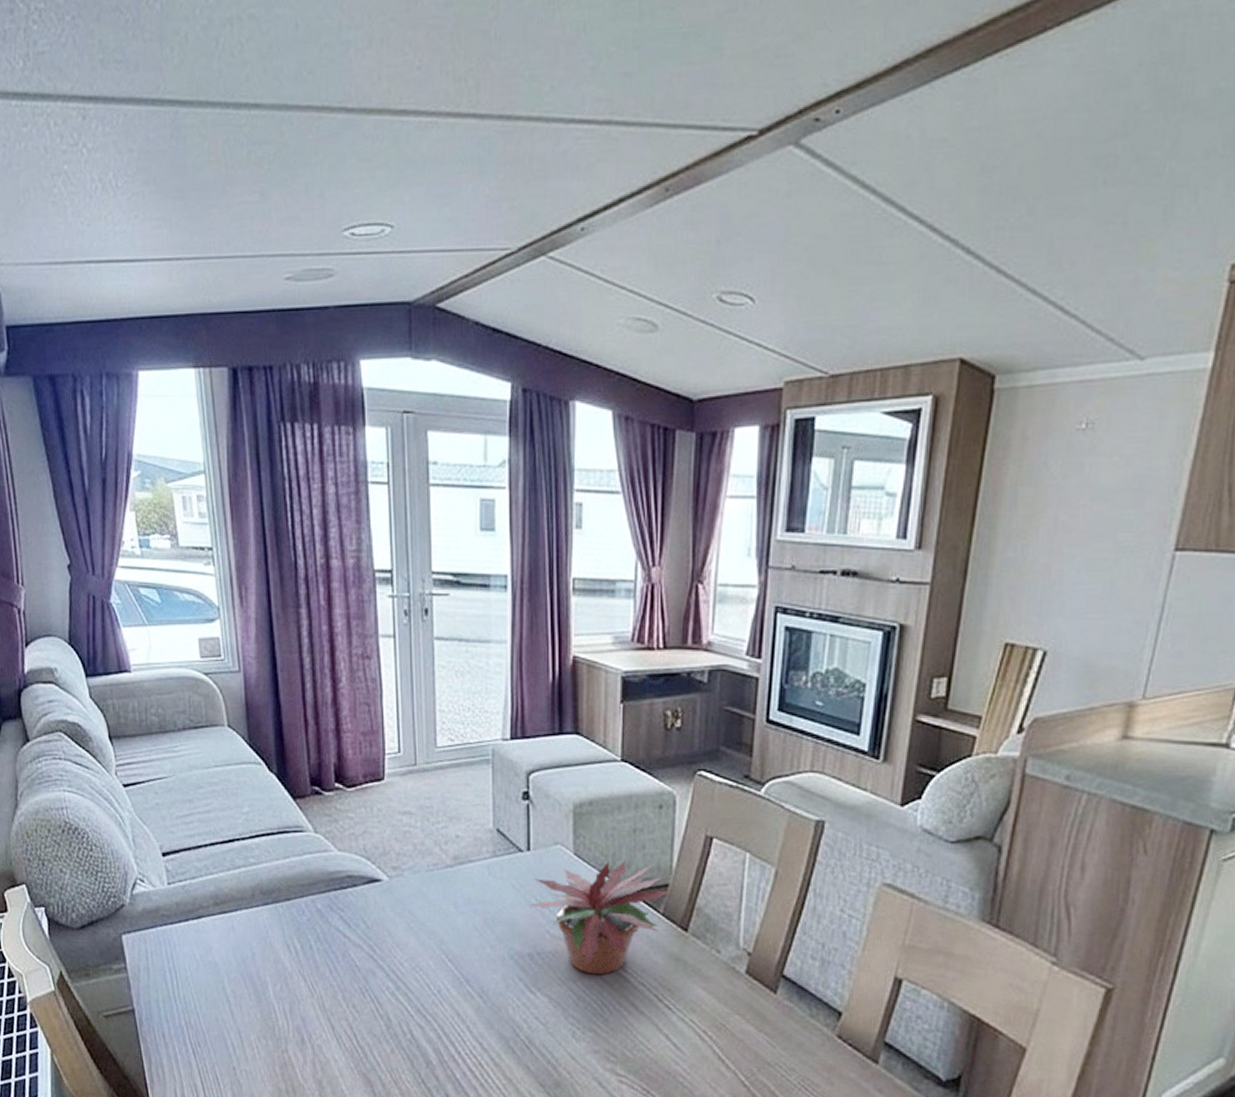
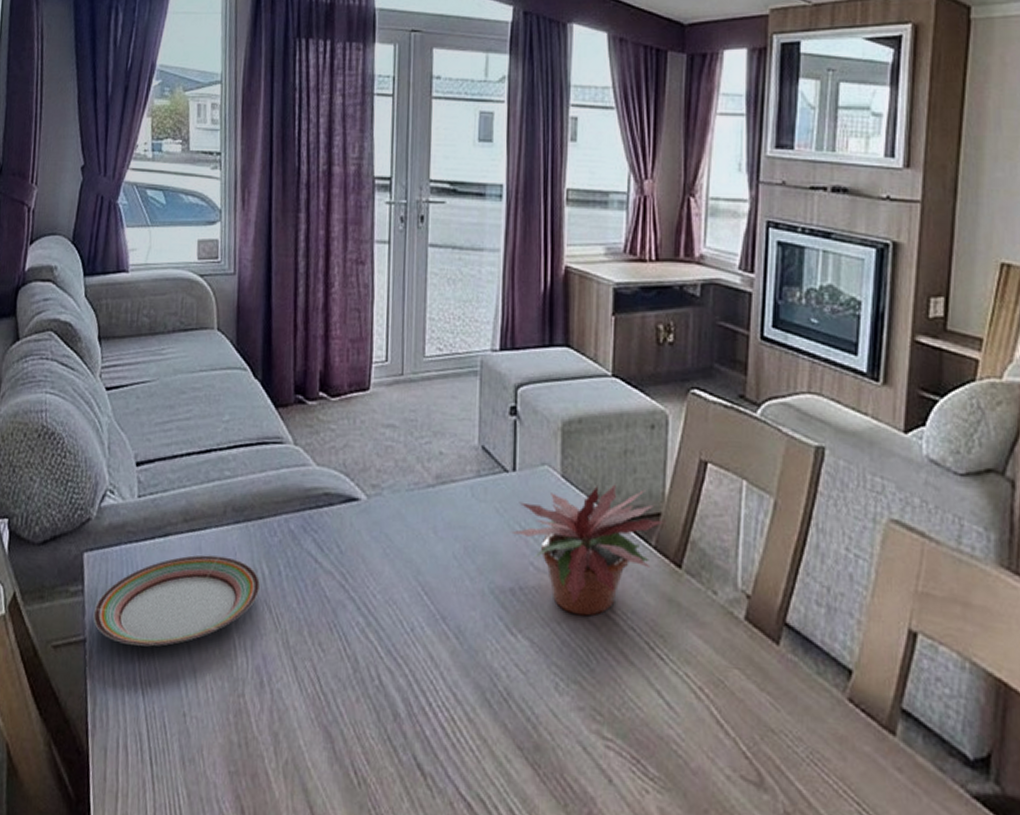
plate: none [138,933,294,1014] -> present [93,554,261,647]

